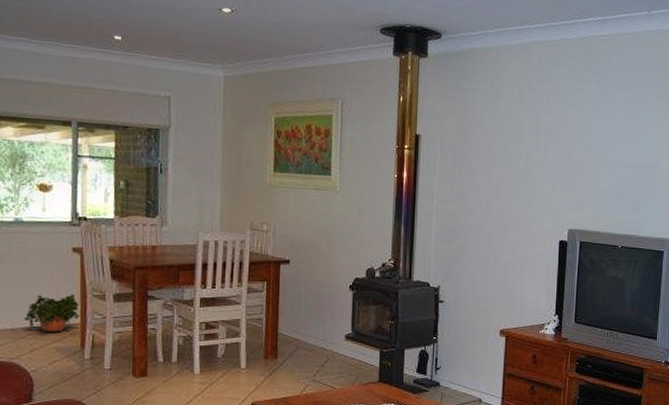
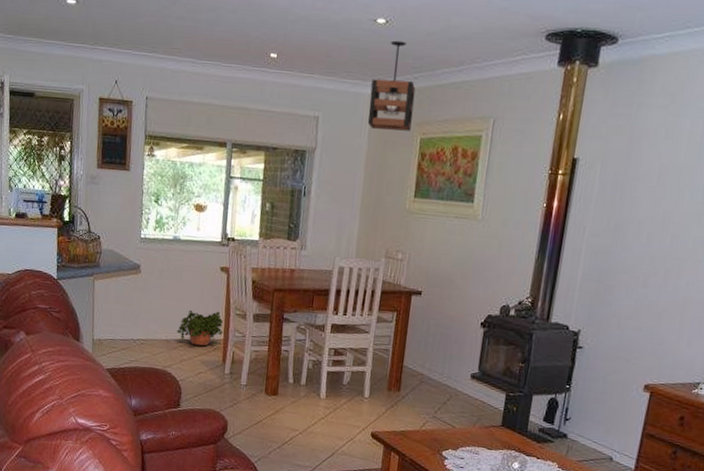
pendant light: none [221,28,266,111] -> present [367,40,416,131]

